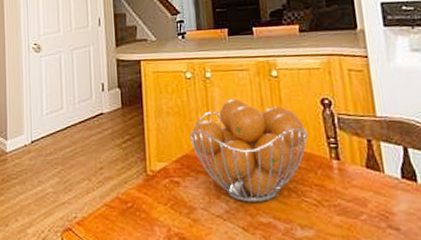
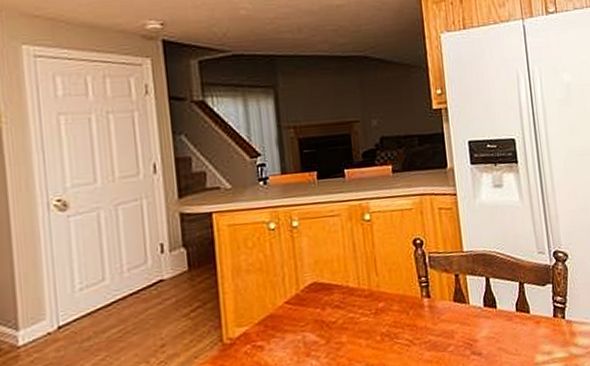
fruit basket: present [189,99,308,202] -> none [274,247,401,355]

